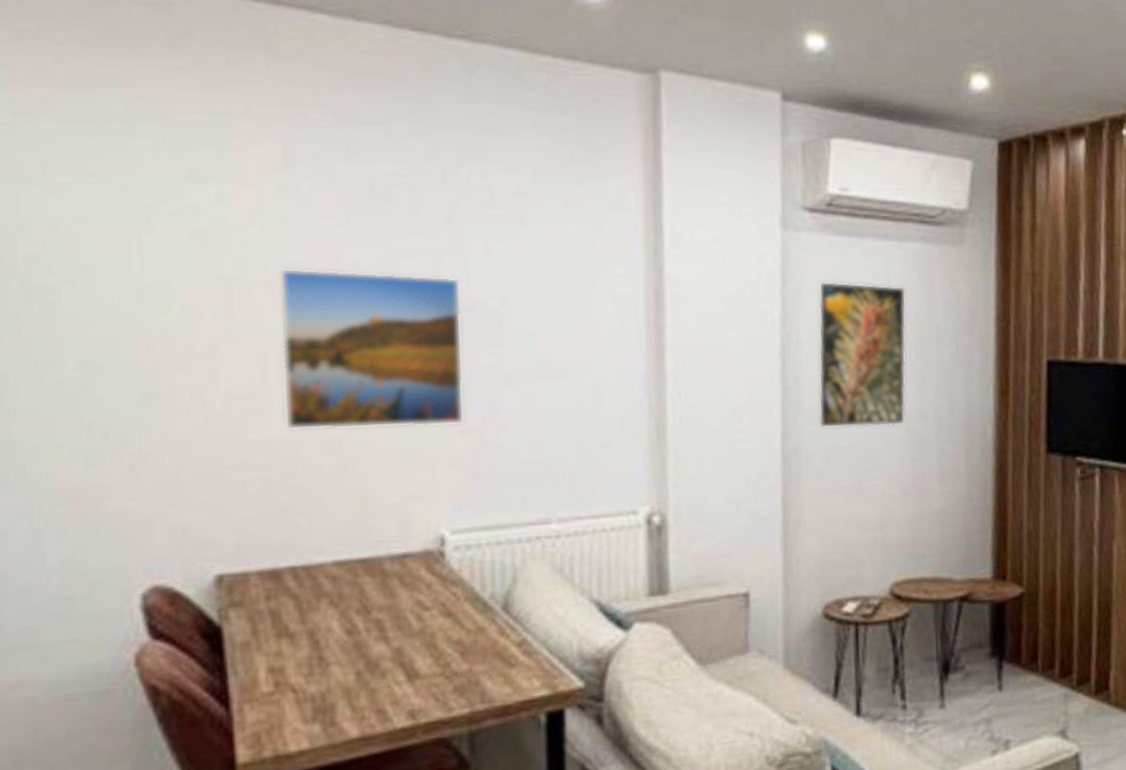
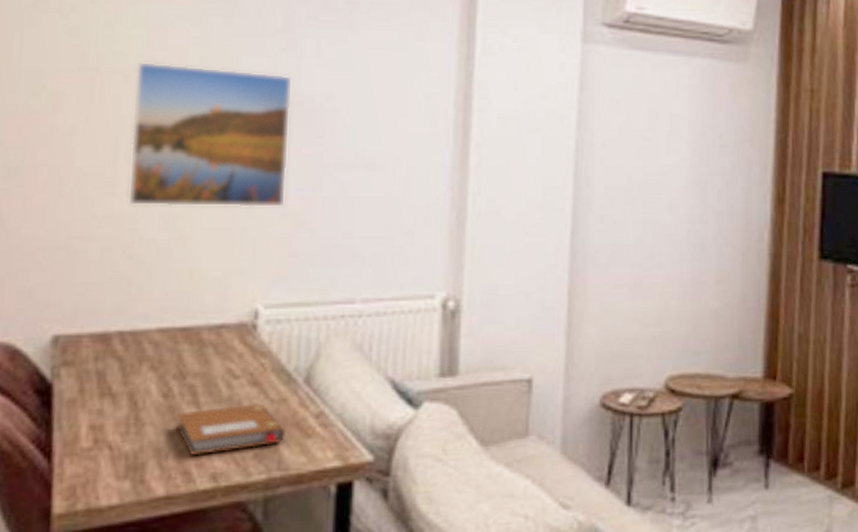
notebook: none [364,634,488,693] -> present [175,403,287,456]
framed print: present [818,281,907,429] -> none [607,90,693,227]

